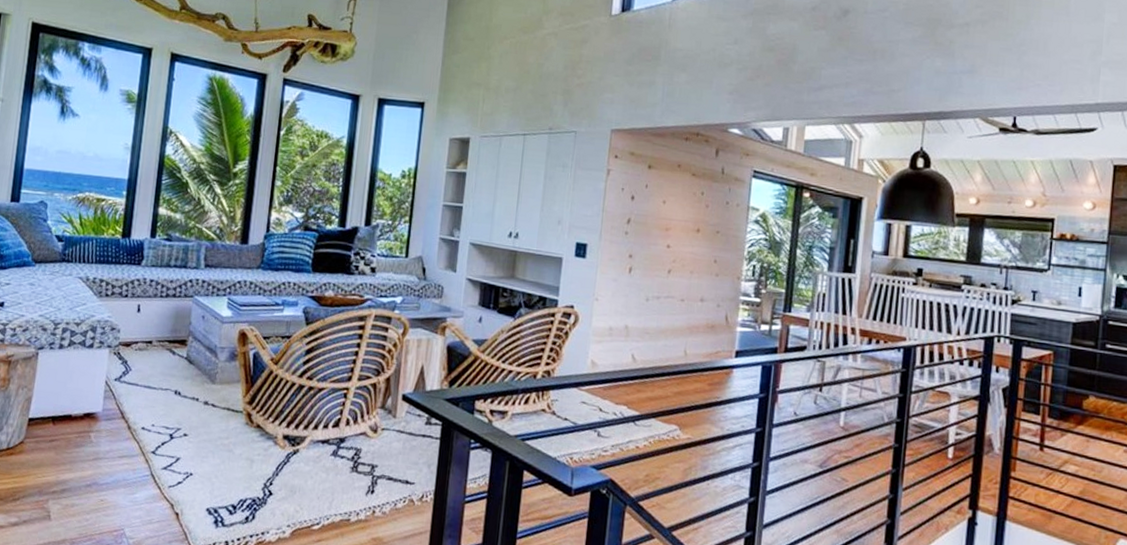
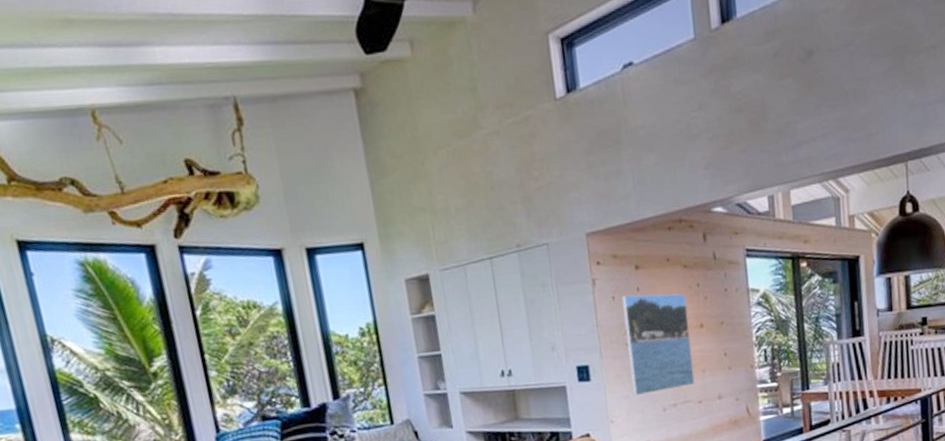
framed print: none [621,189,689,283] -> present [621,293,695,395]

